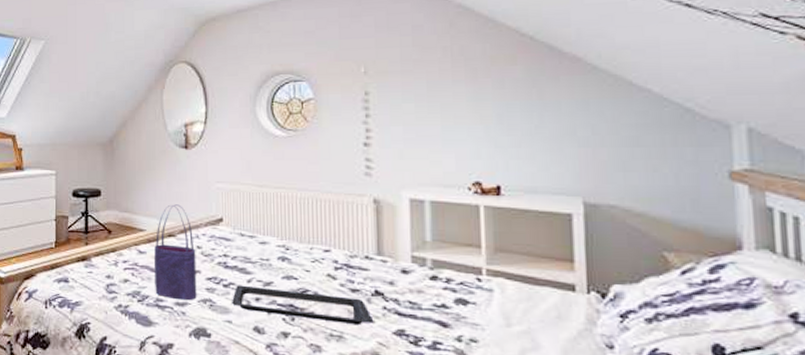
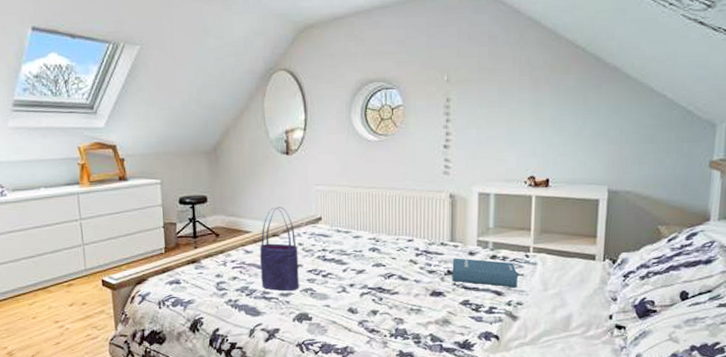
serving tray: present [232,285,374,326] -> none [330,274,446,300]
hardback book: none [380,275,469,319] -> present [452,258,518,288]

